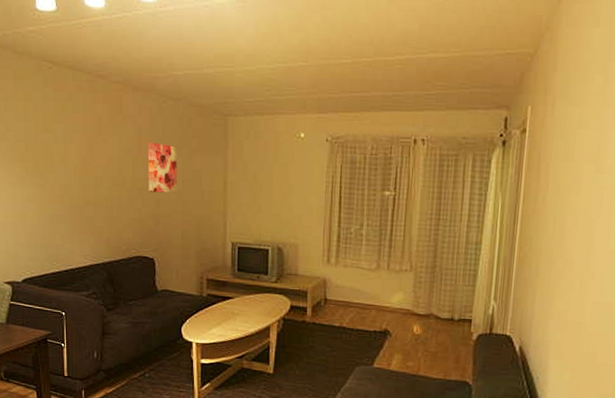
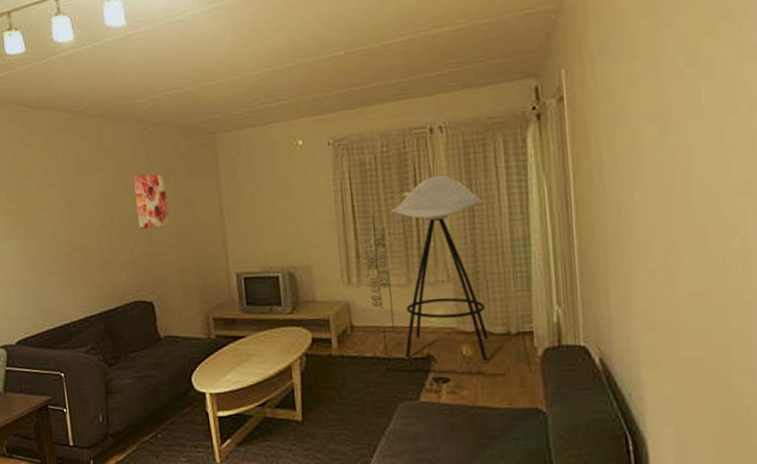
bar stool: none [345,181,466,363] -> present [368,175,532,393]

